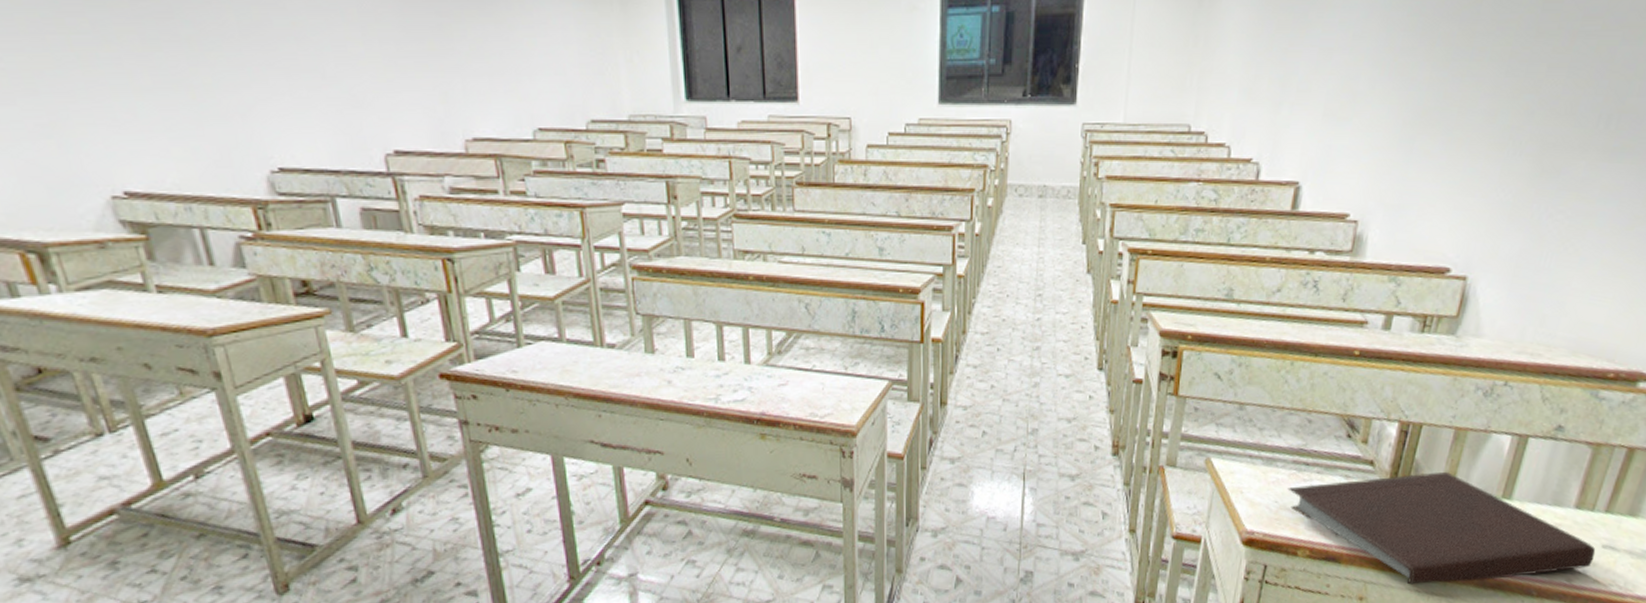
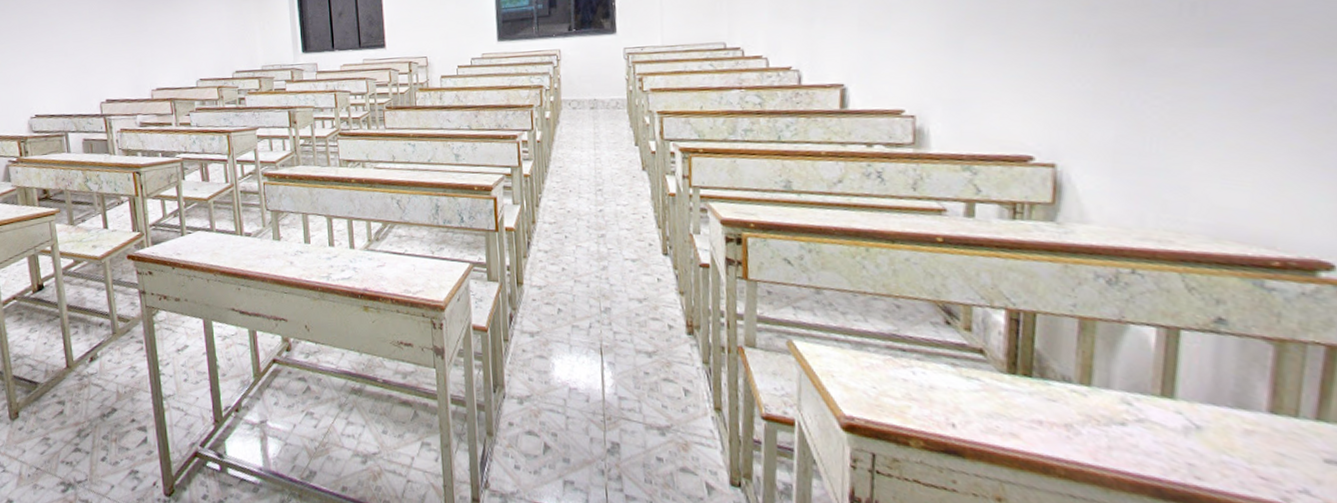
notebook: present [1287,471,1596,585] -> none [885,363,1317,491]

